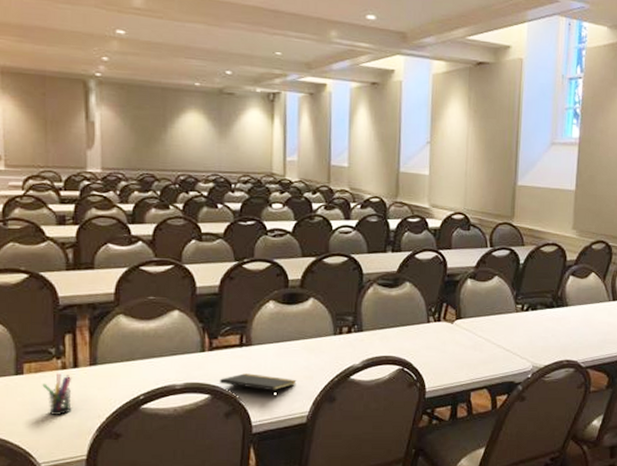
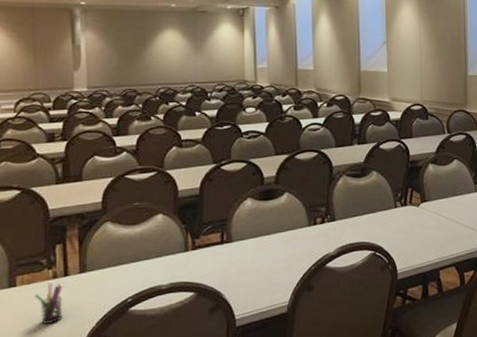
notepad: present [220,373,297,399] -> none [204,269,276,291]

